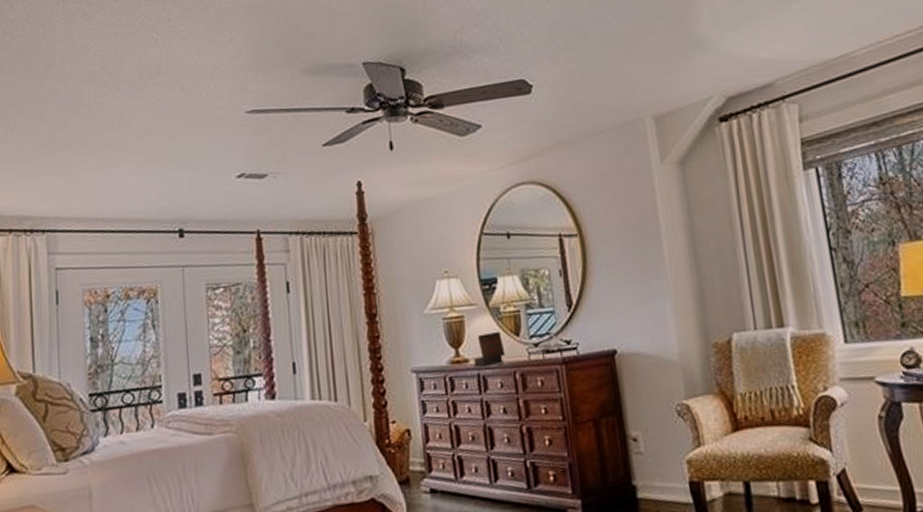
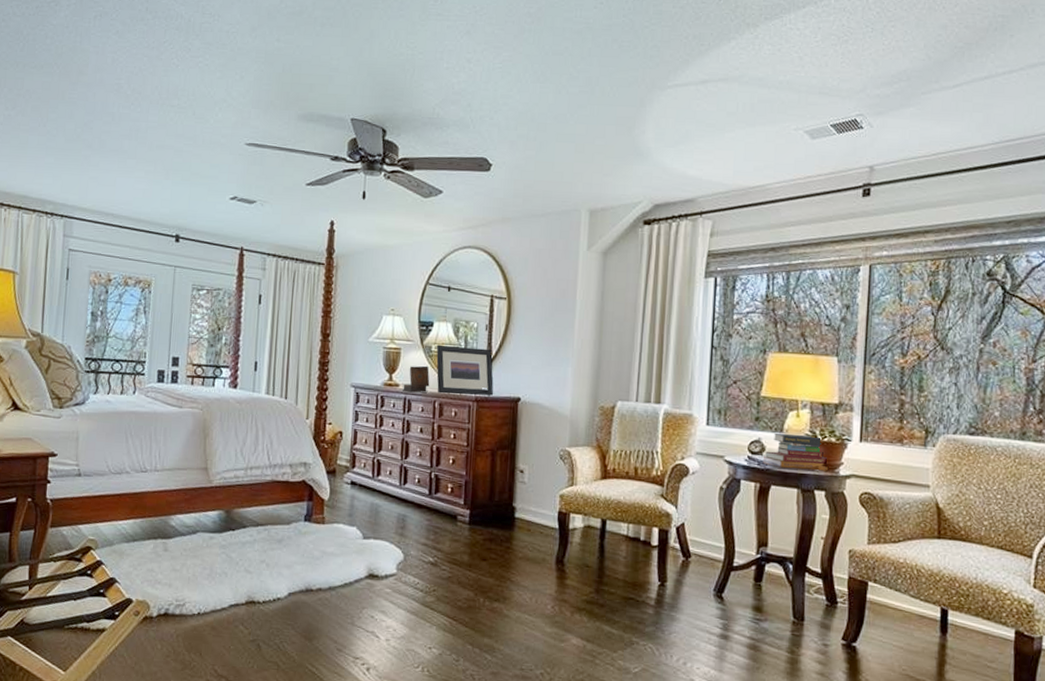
picture frame: none [505,298,584,362] -> present [436,344,494,396]

